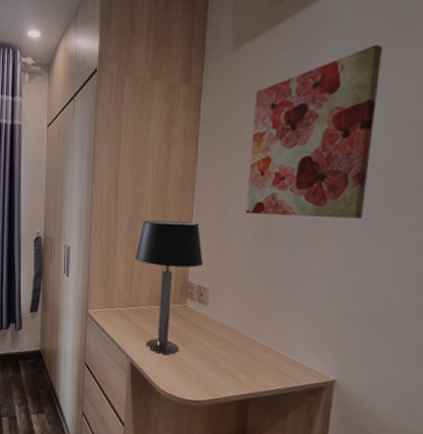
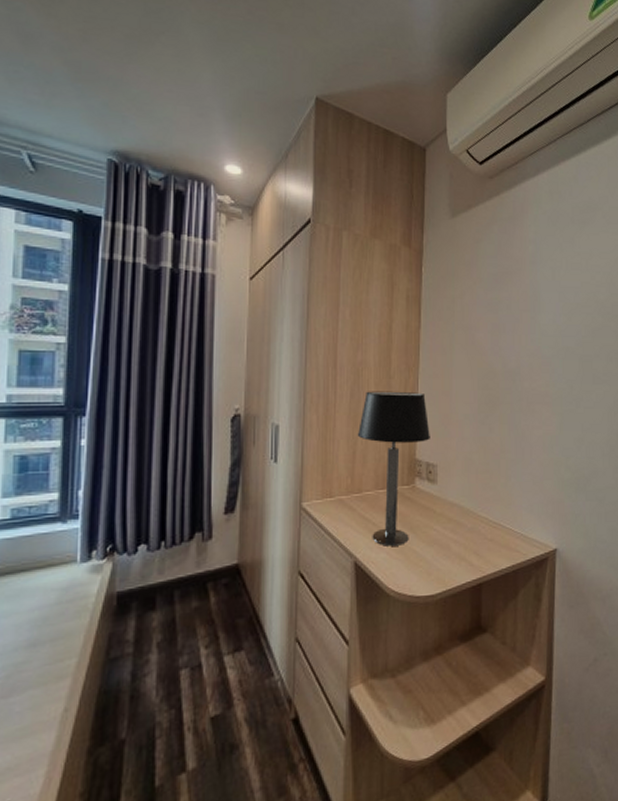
wall art: present [246,44,384,218] -> none [469,229,572,386]

